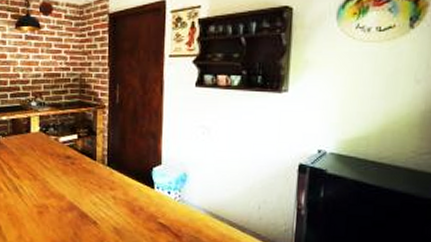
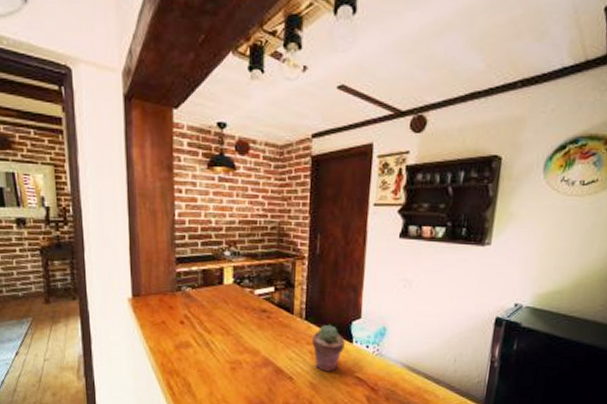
potted succulent: none [115,170,147,217] -> present [312,324,345,372]

